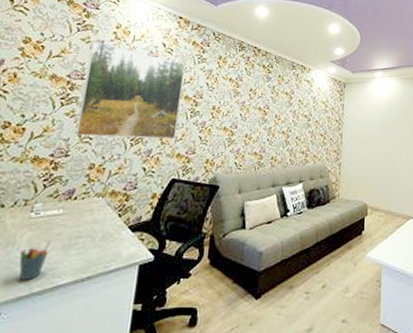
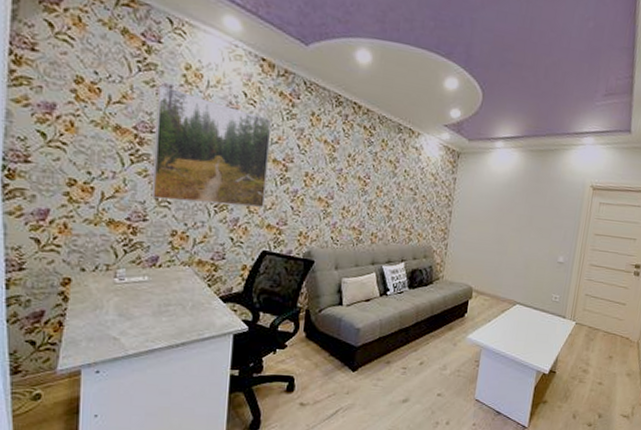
pen holder: present [19,239,51,281] -> none [108,305,140,344]

